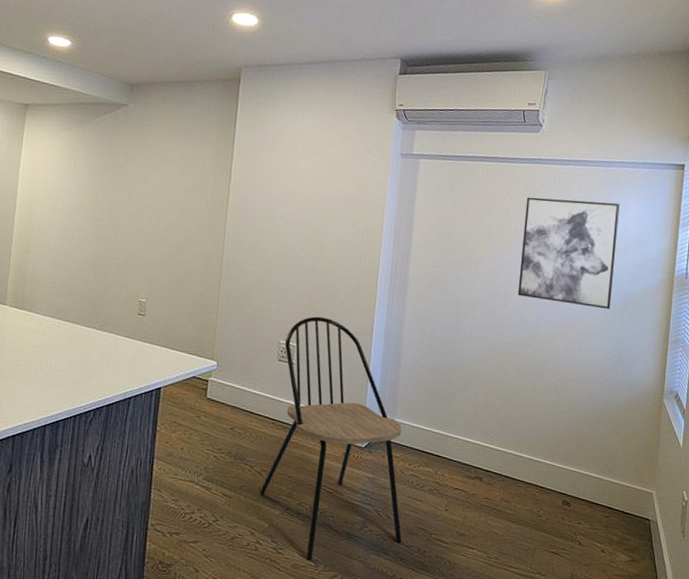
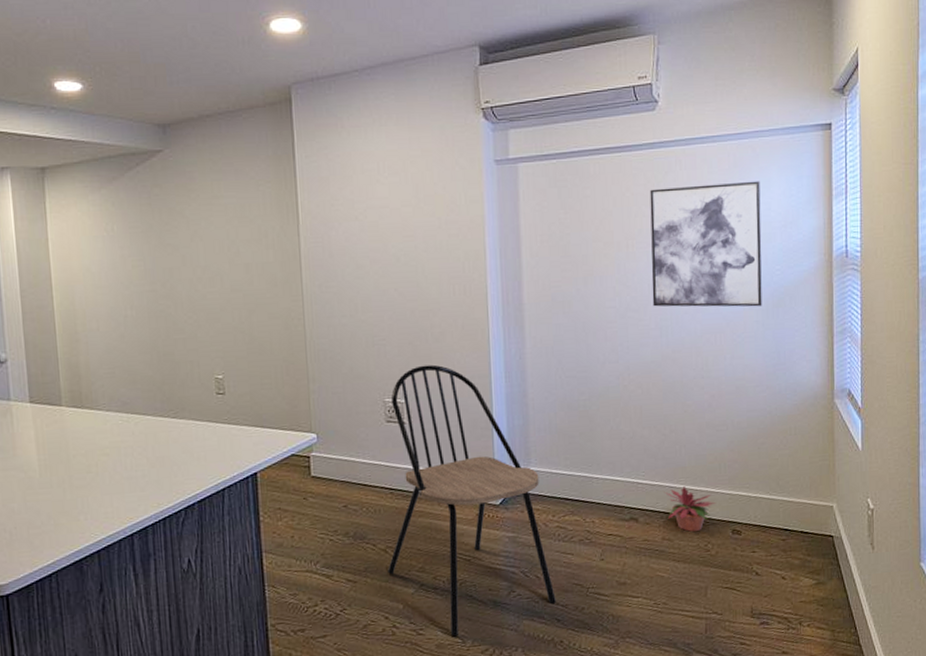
potted plant: none [507,455,552,498] -> present [664,485,716,532]

